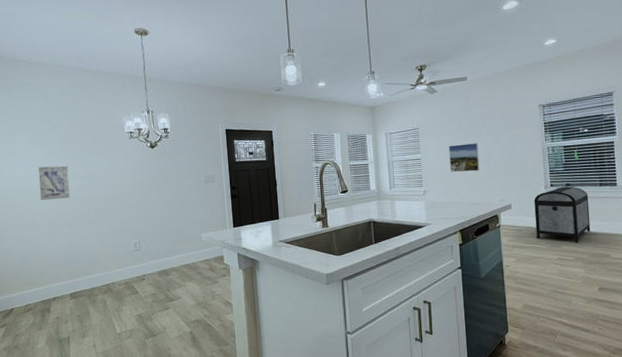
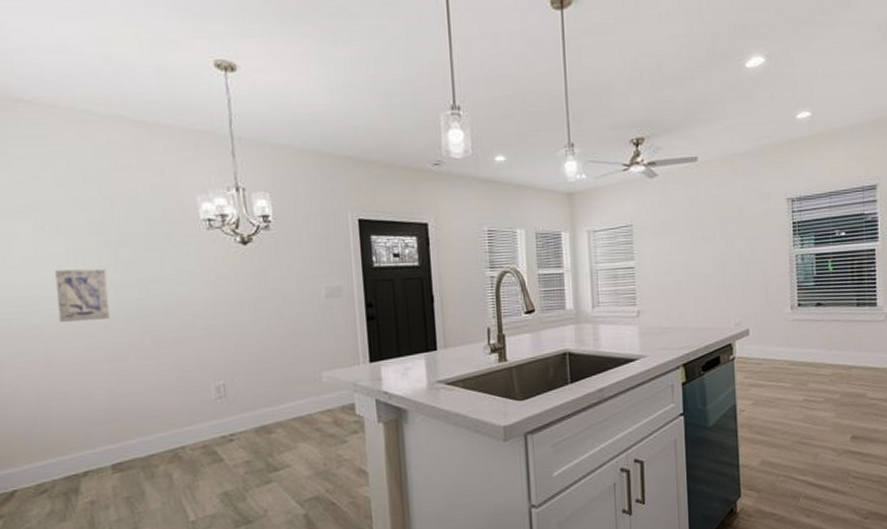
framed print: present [449,143,480,172] -> none [671,247,711,286]
storage chest: present [534,186,591,243] -> none [777,306,844,380]

